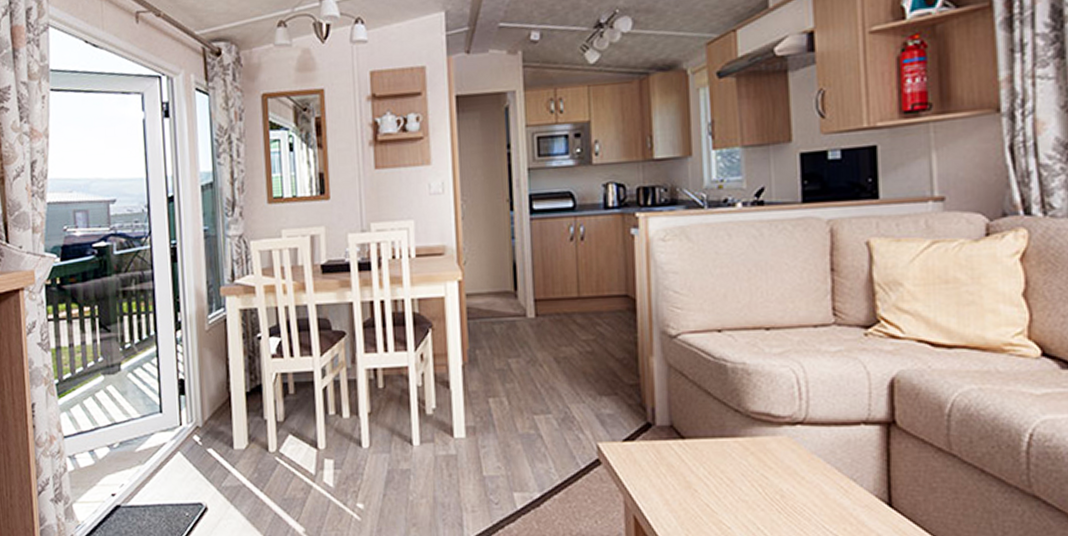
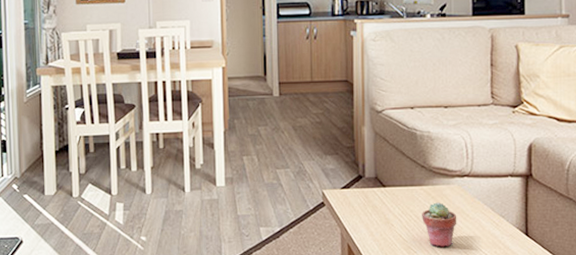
potted succulent: none [737,460,788,522] -> present [422,202,457,248]

